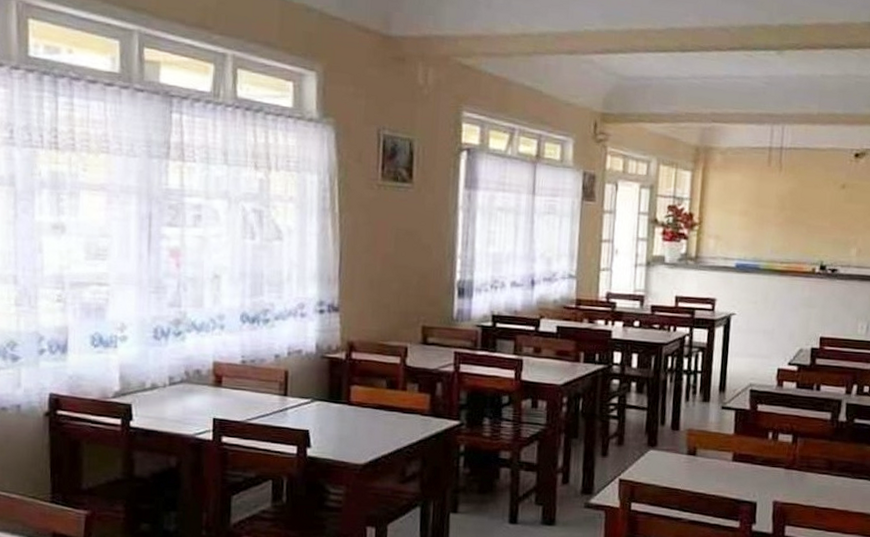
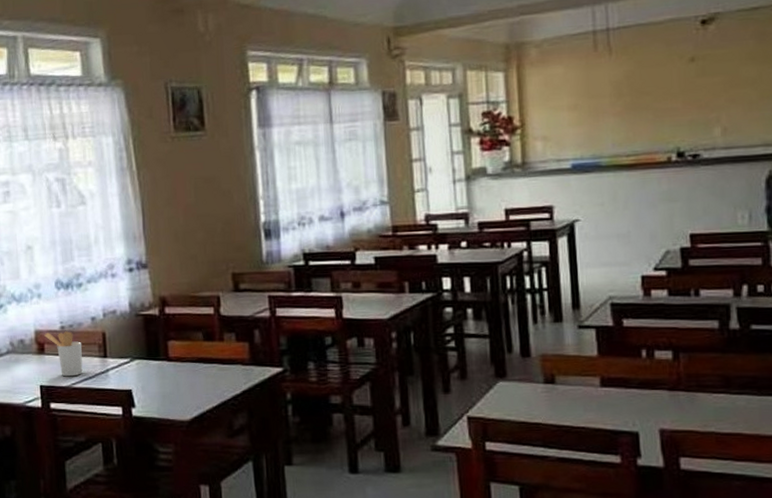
utensil holder: none [223,365,262,412] -> present [44,331,83,377]

